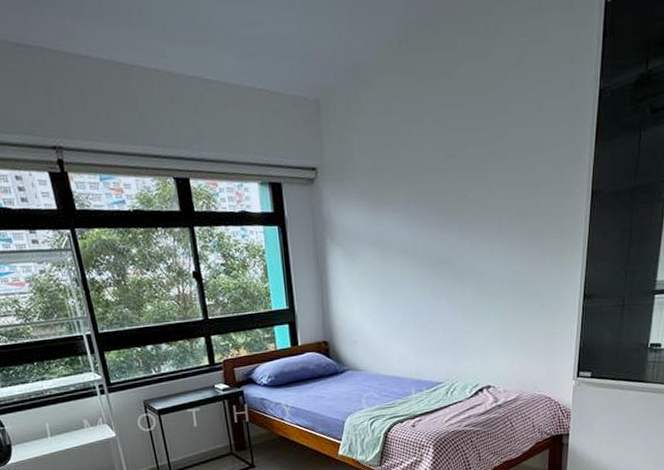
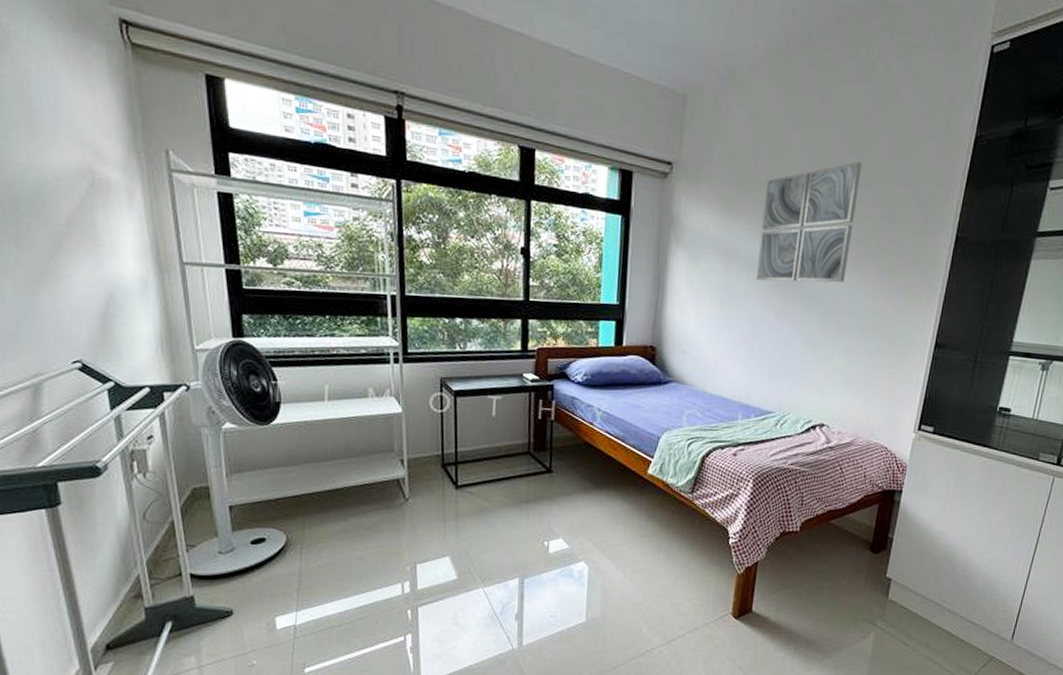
wall art: none [407,135,495,265] -> present [756,162,863,283]

